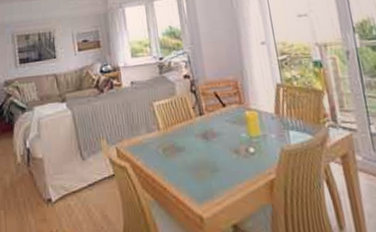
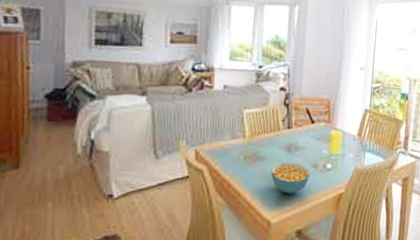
cereal bowl: none [191,150,234,184] -> present [270,162,311,194]

